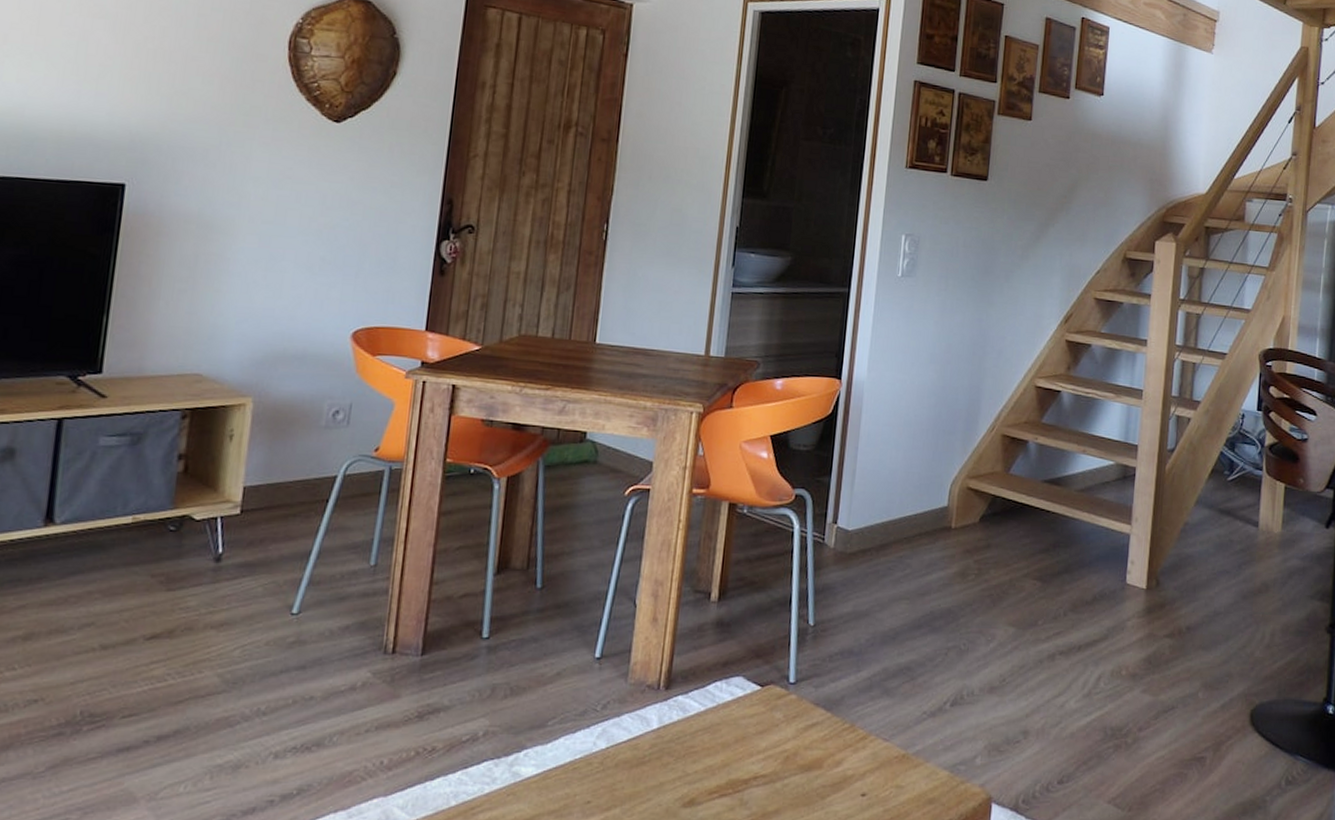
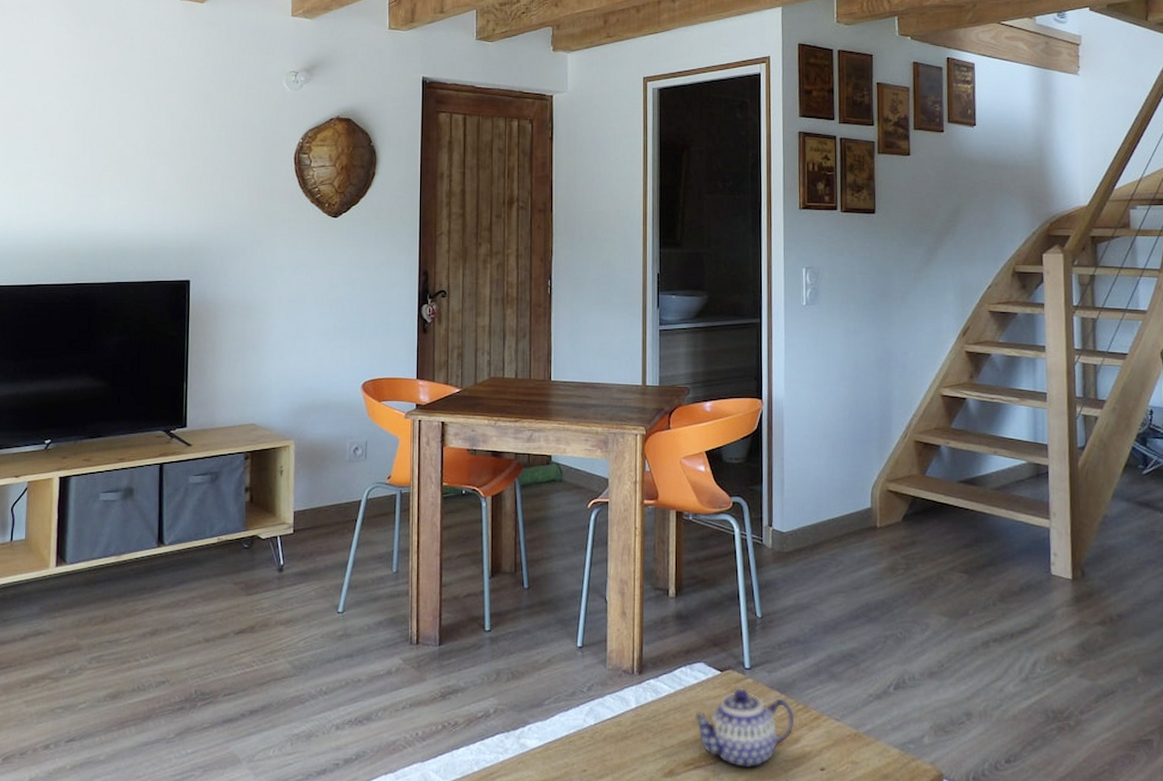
teapot: none [725,704,840,796] -> present [694,687,795,769]

